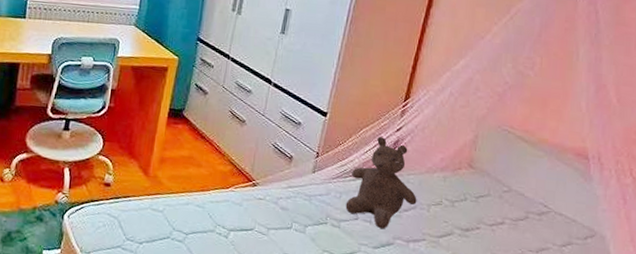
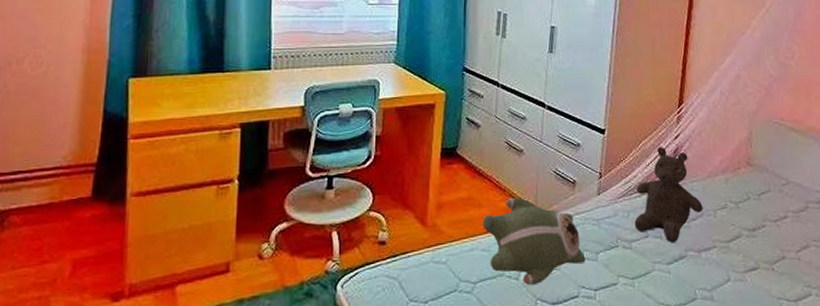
plush toy: none [200,163,294,246] -> present [482,198,586,286]

